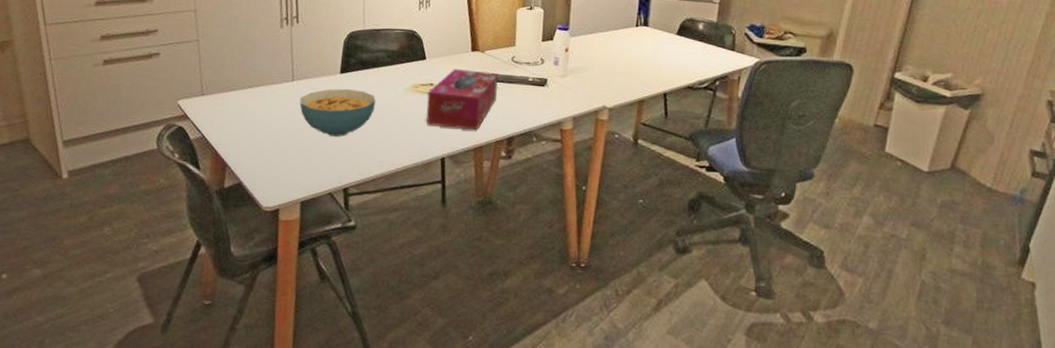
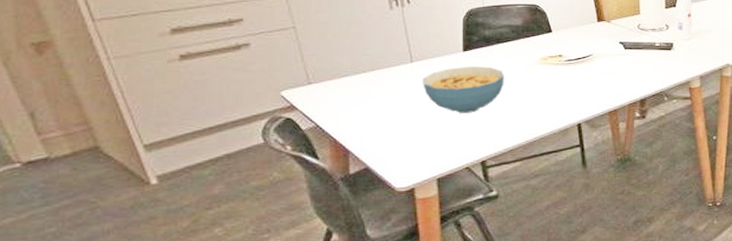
tissue box: present [426,69,498,131] -> none [557,39,626,96]

